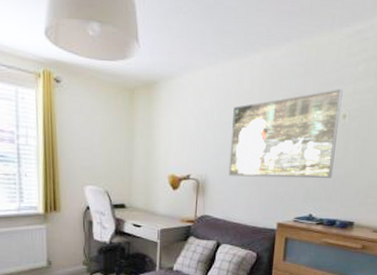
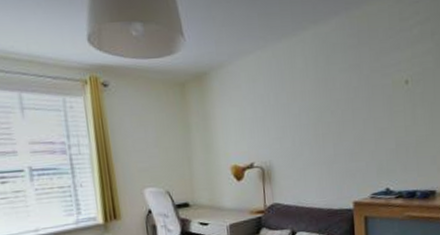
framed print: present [229,88,343,178] -> none [290,54,404,159]

